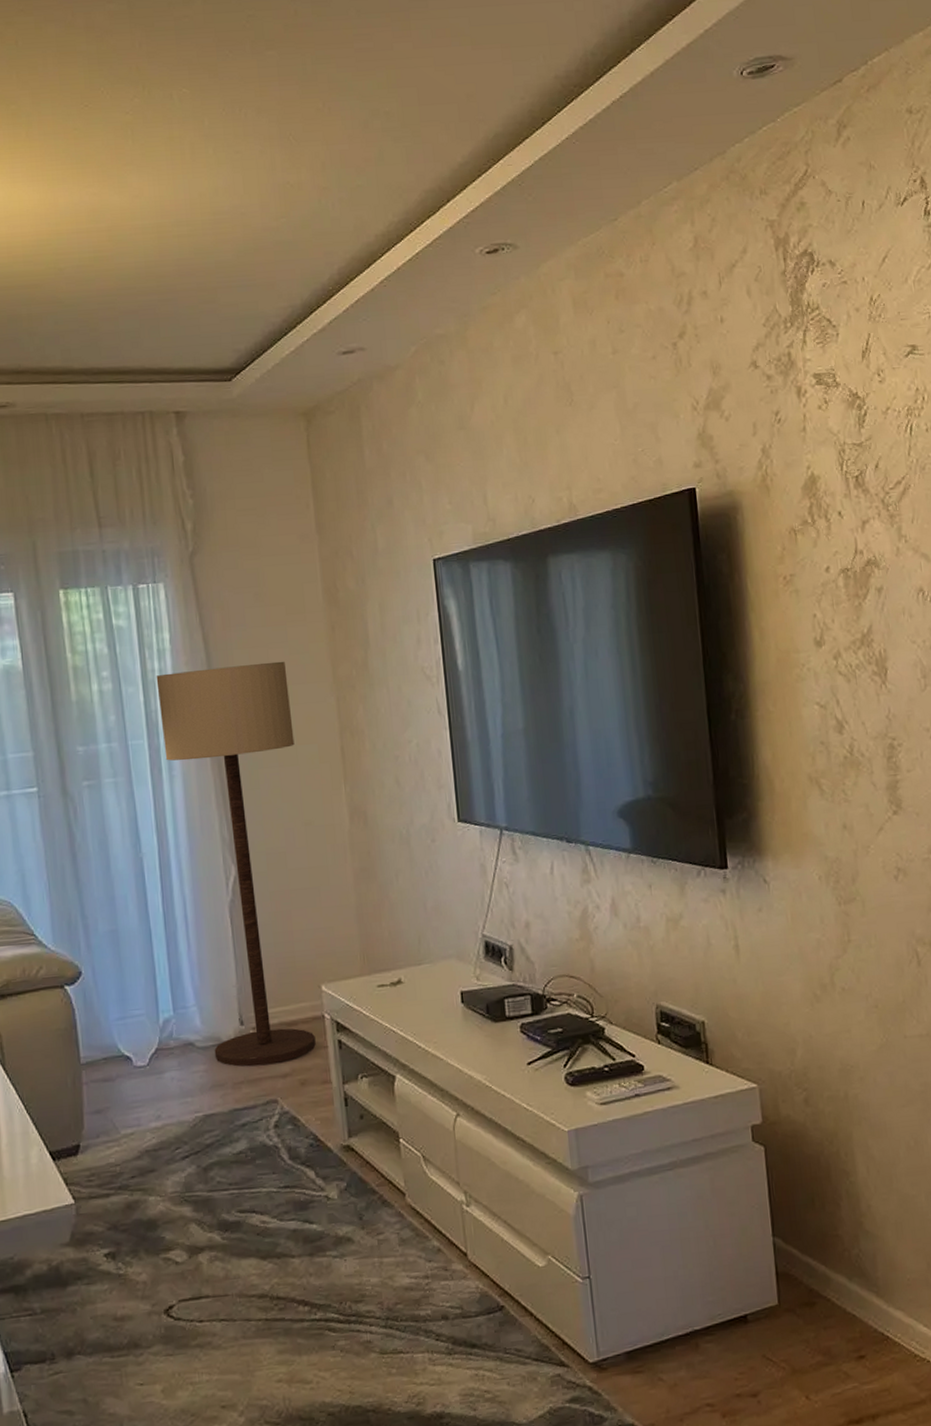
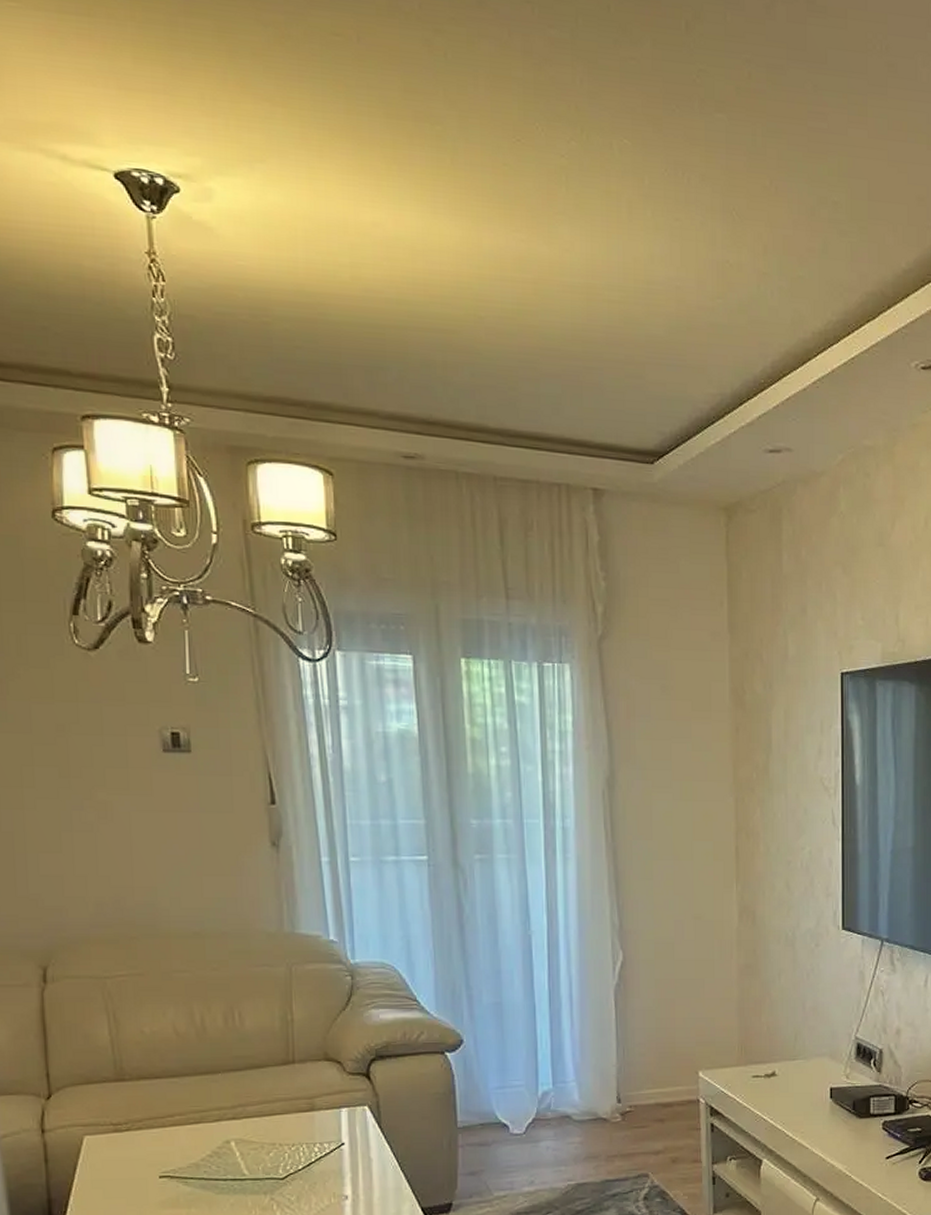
floor lamp: present [156,661,316,1067] -> none [556,755,690,1142]

